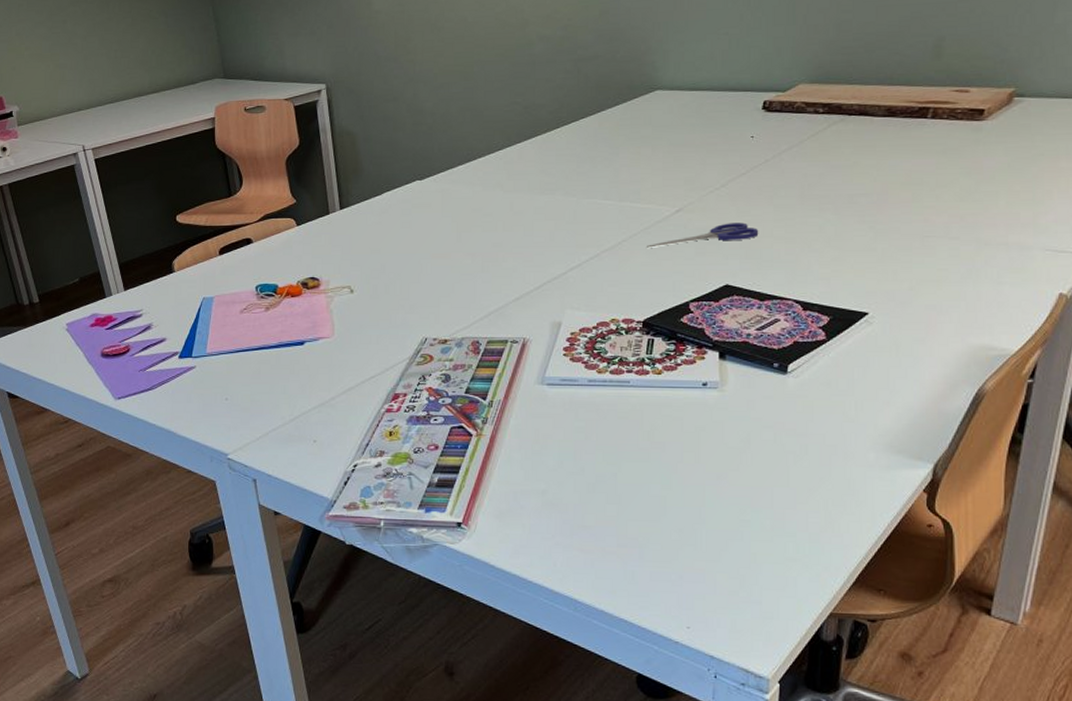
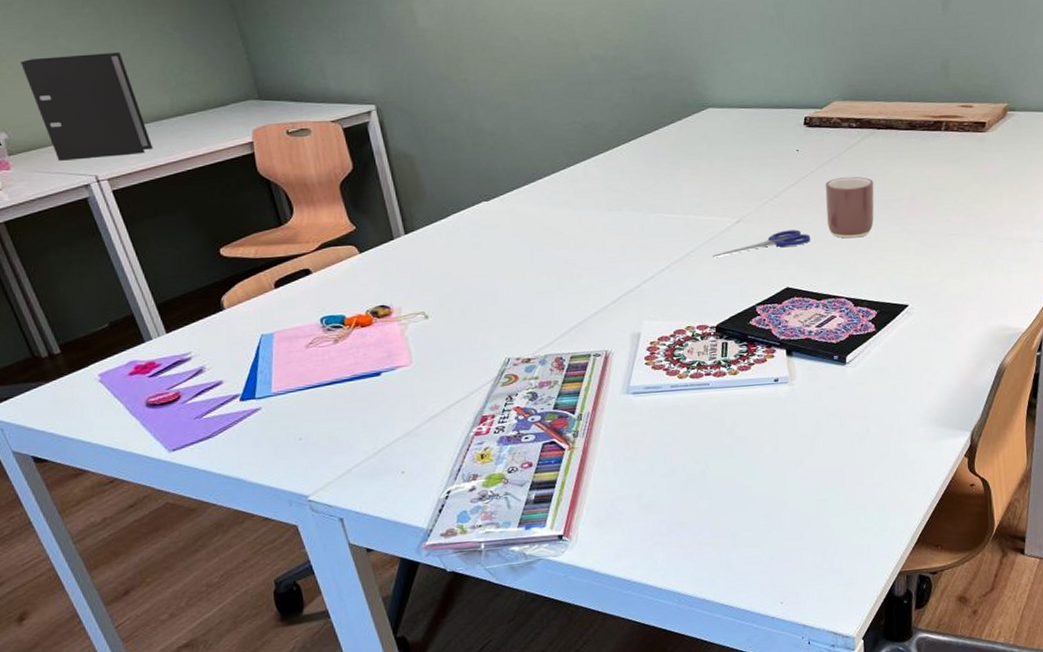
binder: none [36,35,132,131] -> present [21,53,154,161]
mug: none [779,166,839,235] -> present [825,176,875,239]

